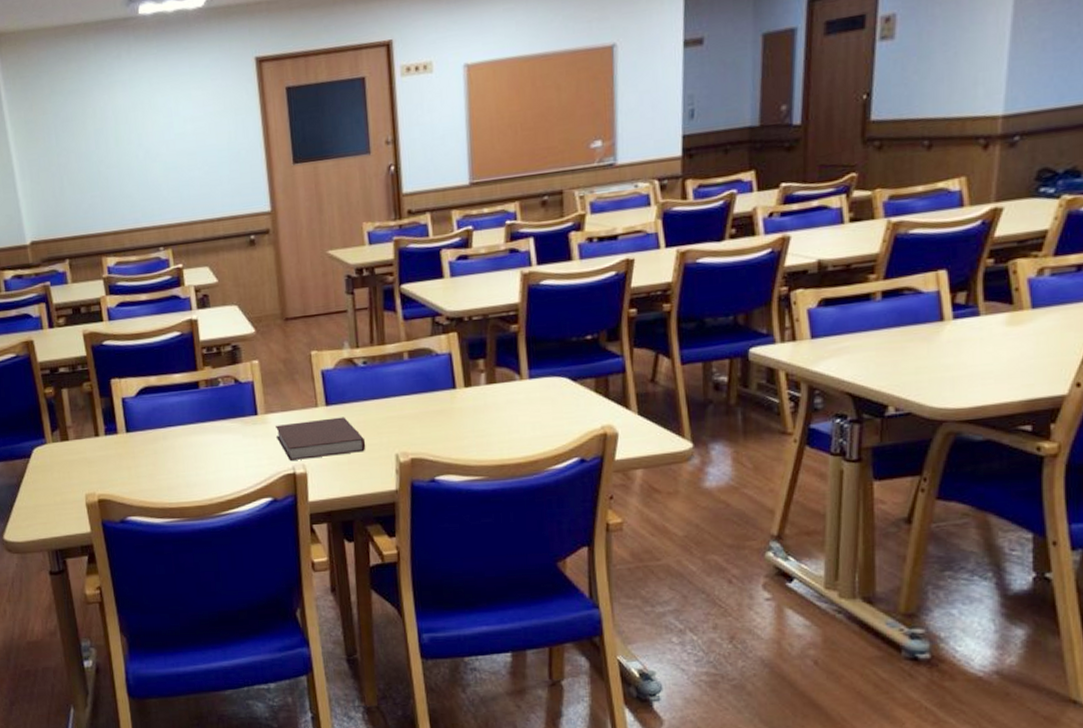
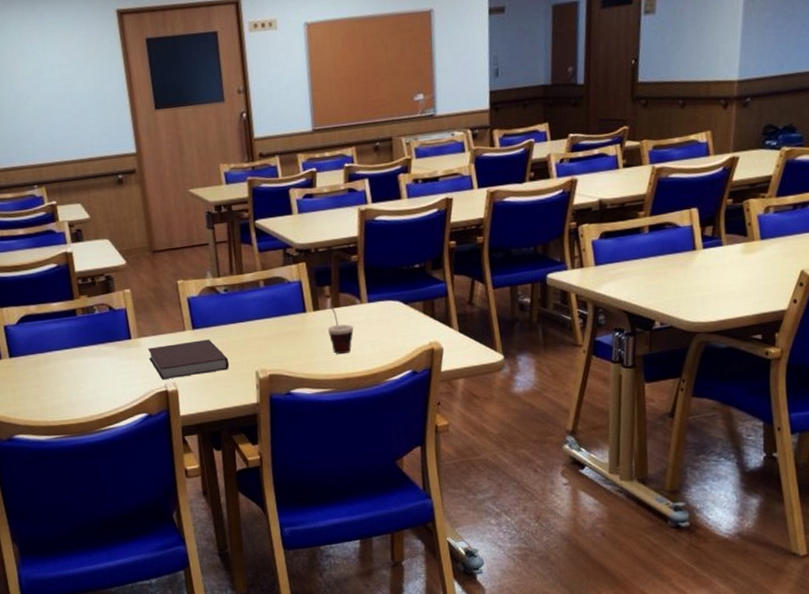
cup: none [480,380,511,438] -> present [327,304,354,355]

